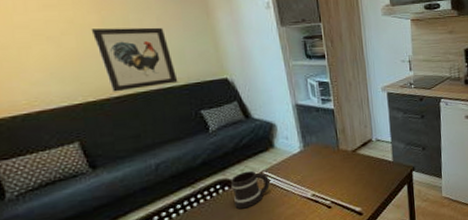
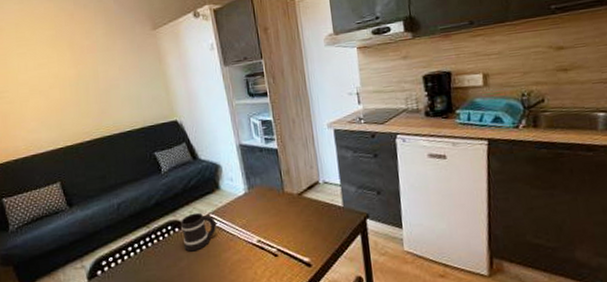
wall art: present [91,27,178,92] -> none [70,76,136,137]

